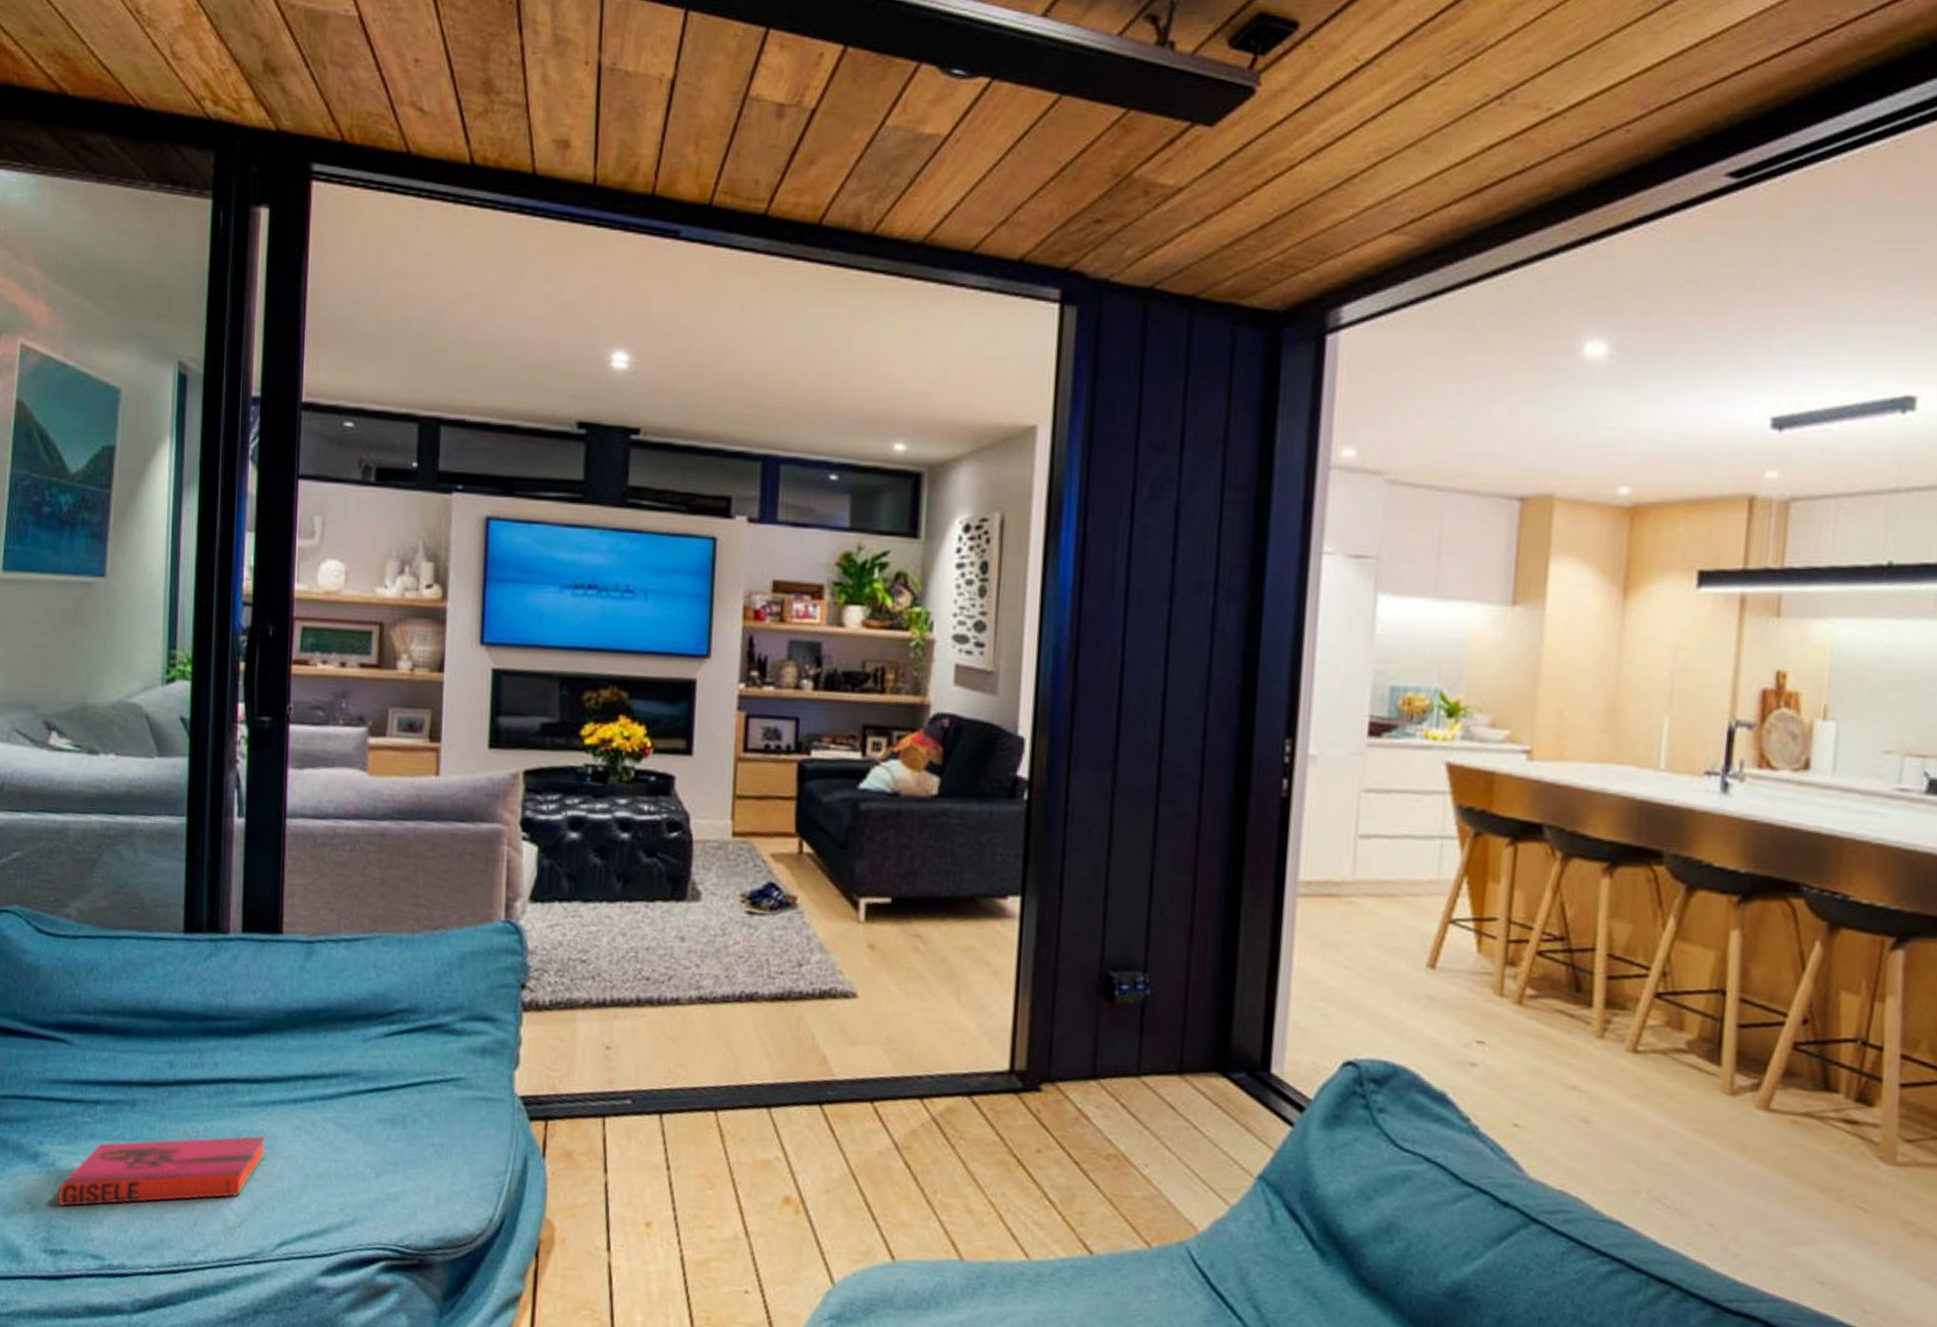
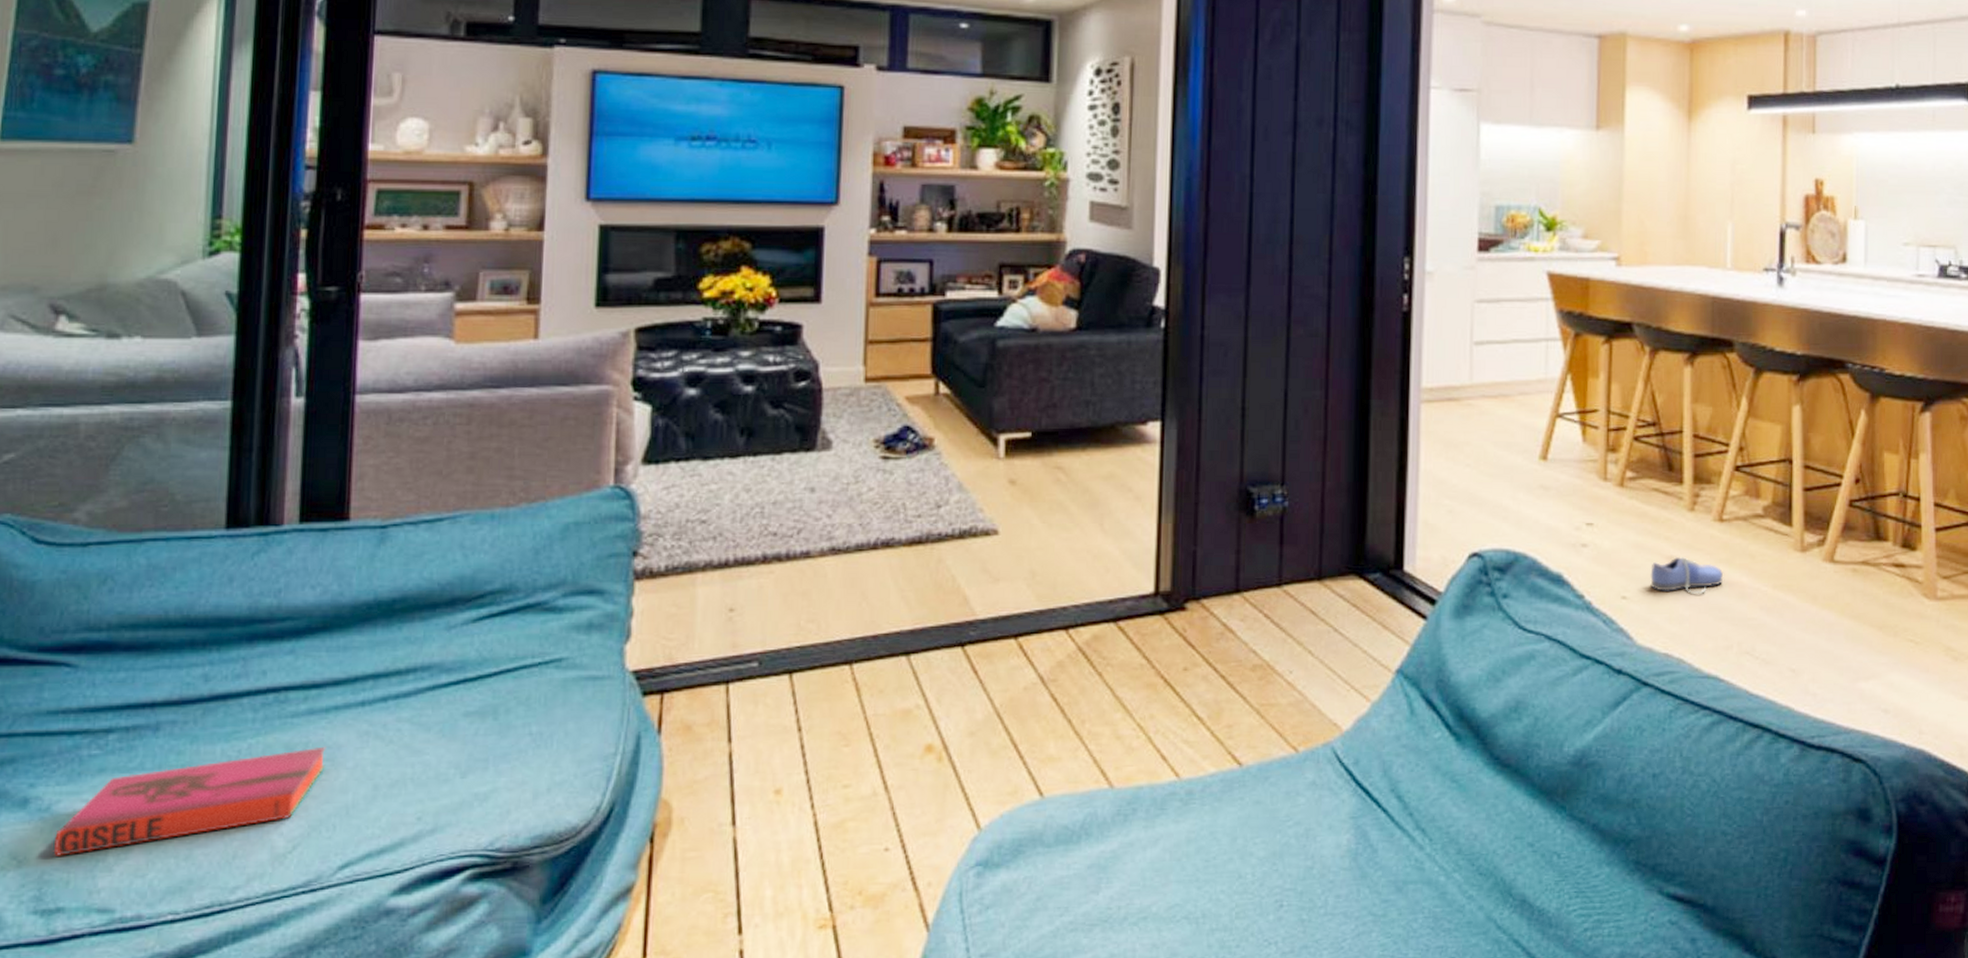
shoe: none [1547,1086,1635,1130] -> present [1650,556,1724,594]

